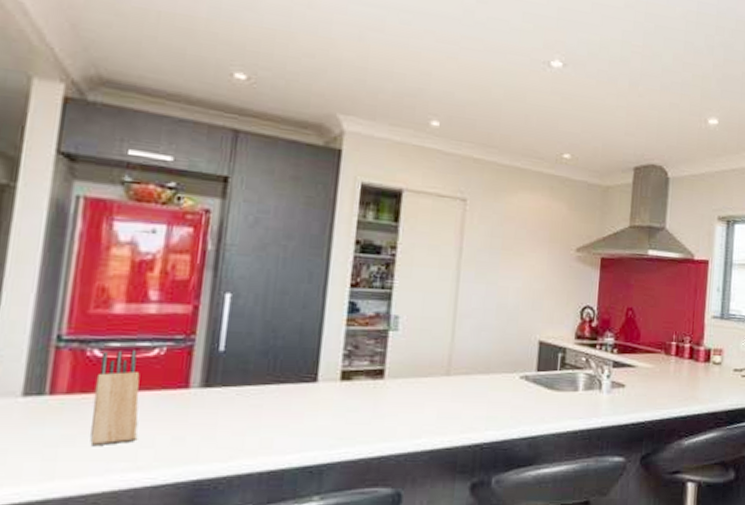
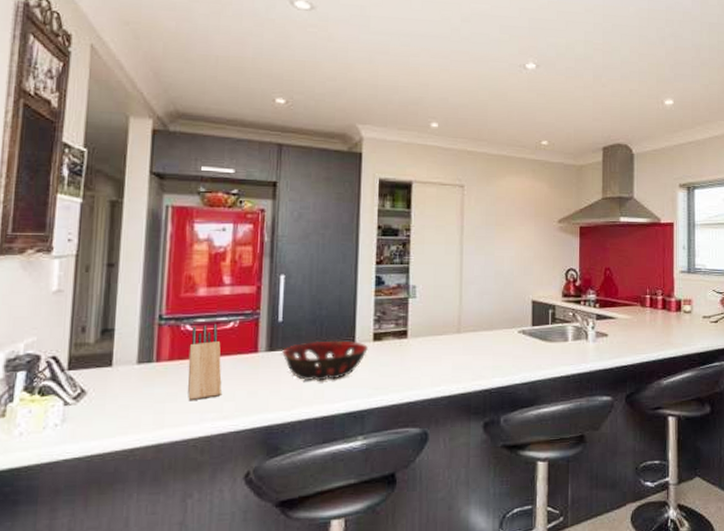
decorative bowl: none [219,377,335,427] -> present [281,340,369,381]

